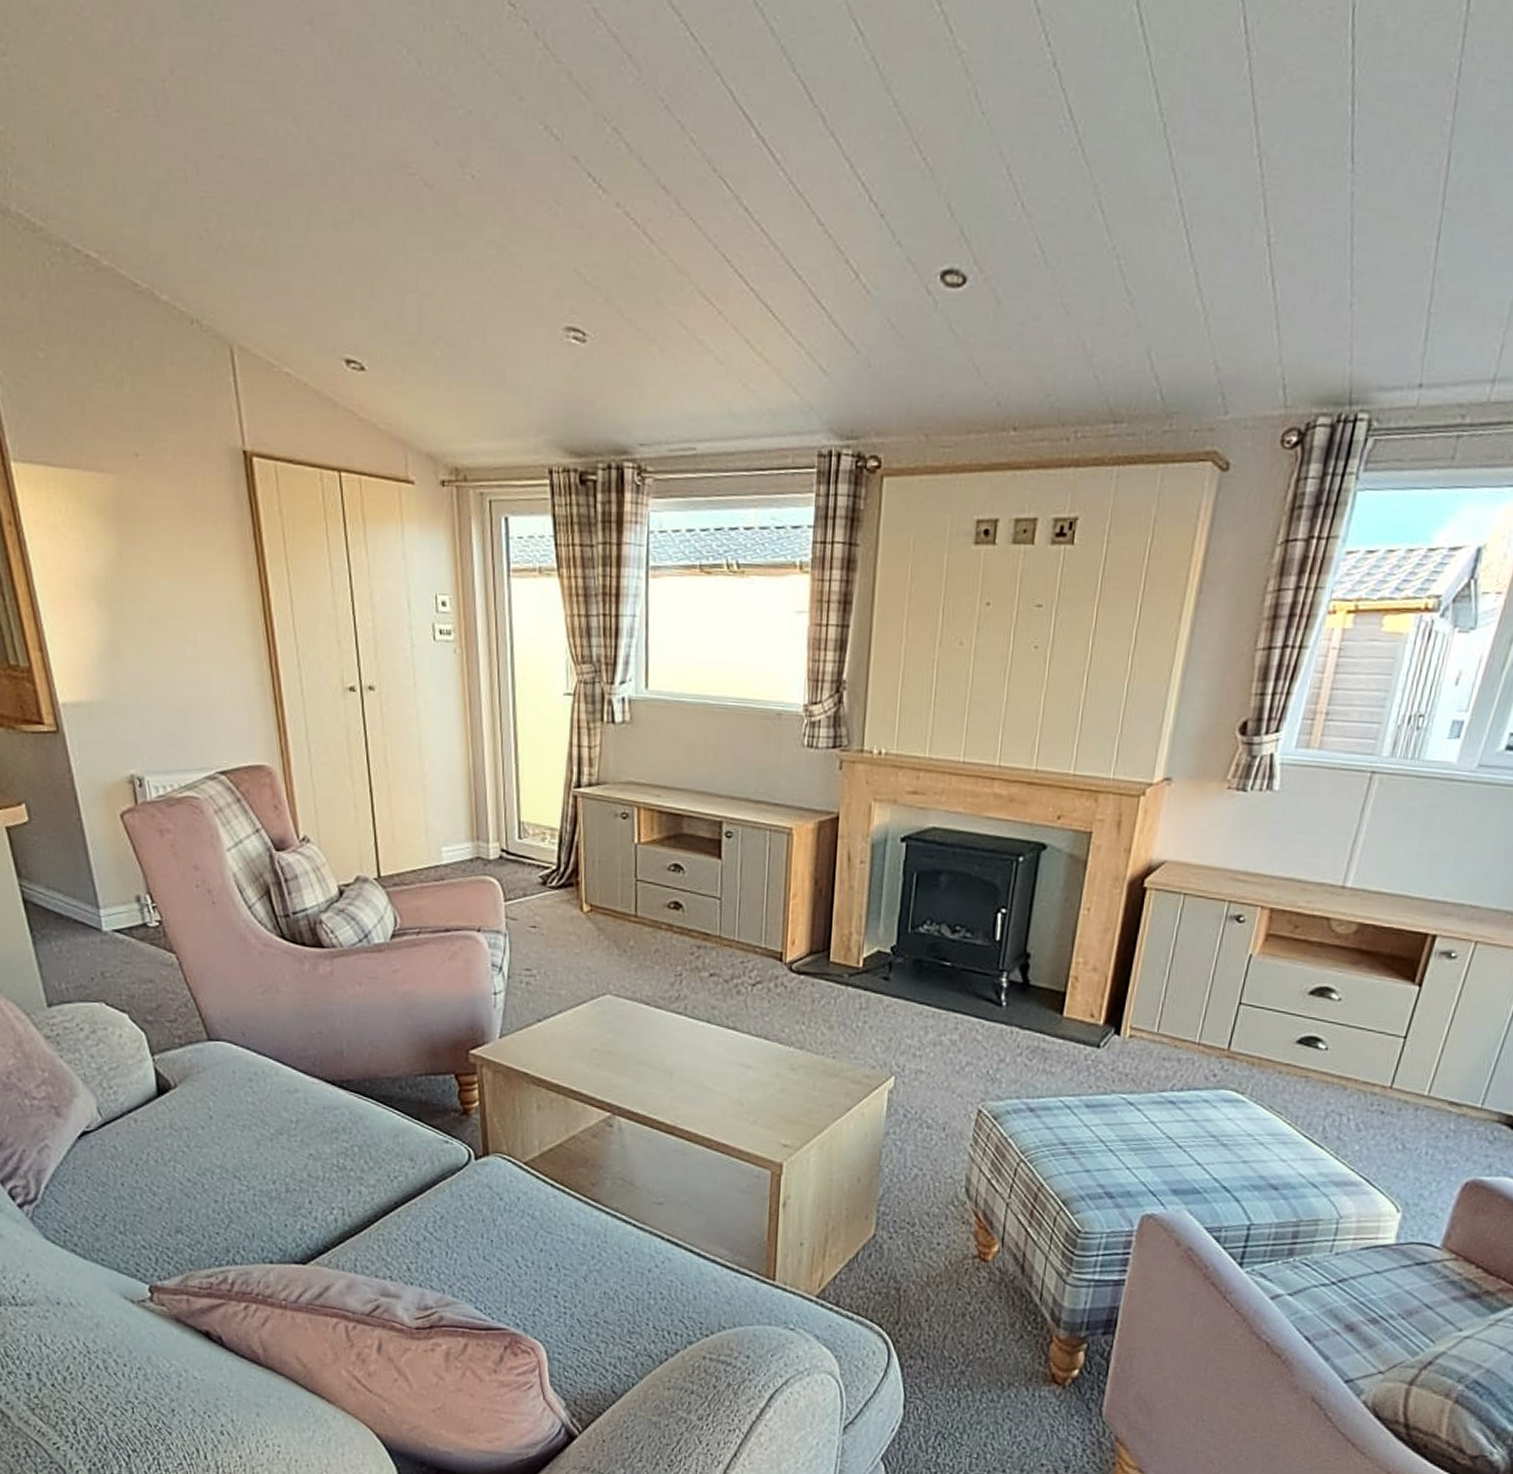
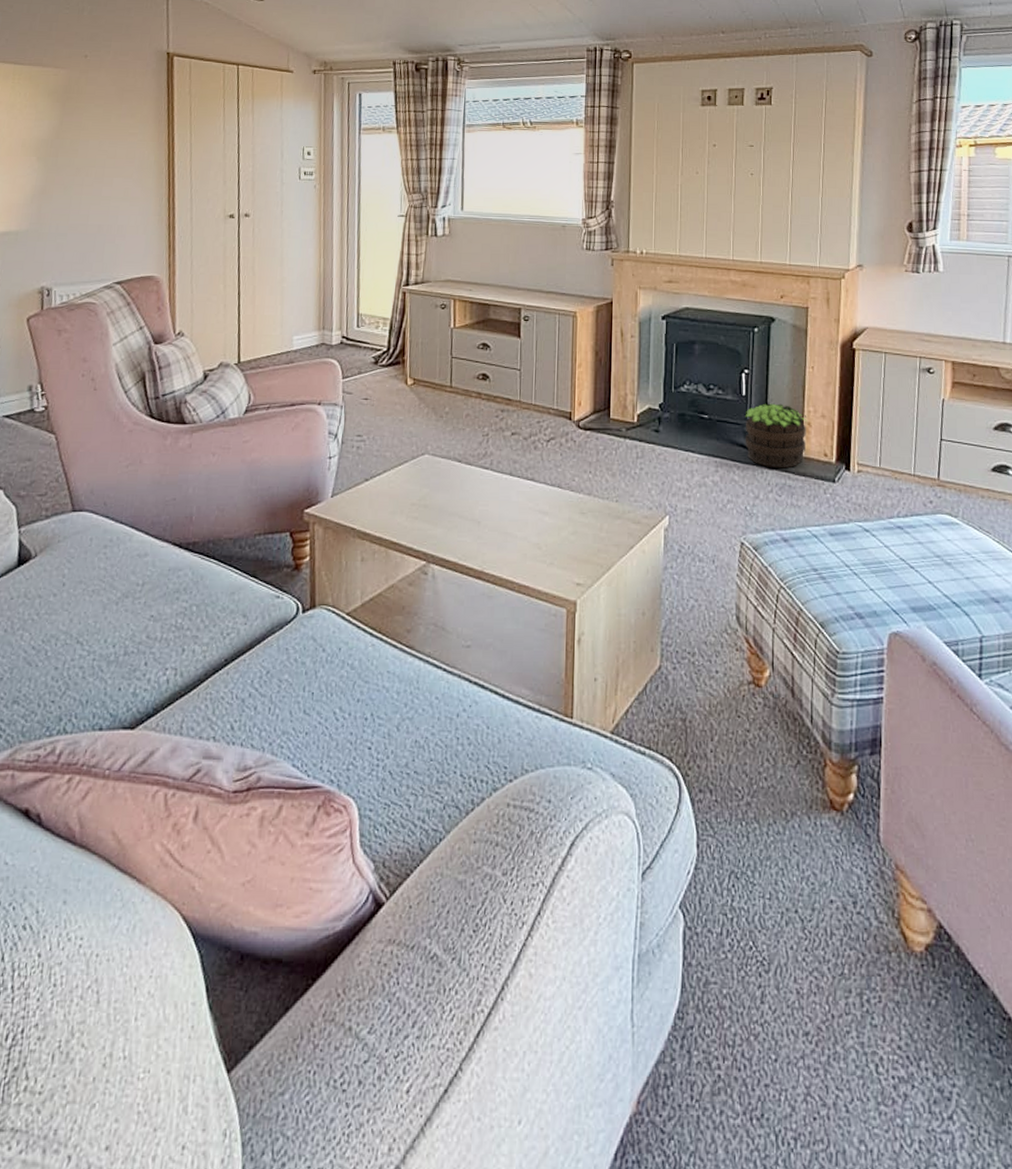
potted plant: none [993,951,1075,1029] -> present [745,403,807,469]

